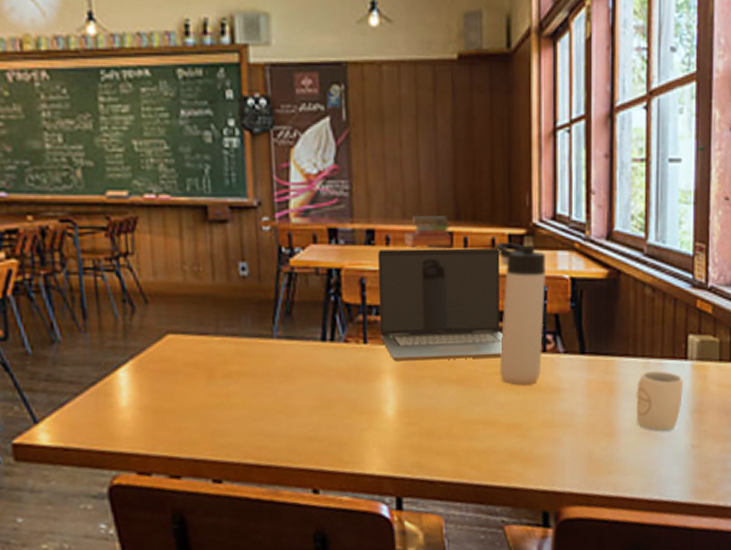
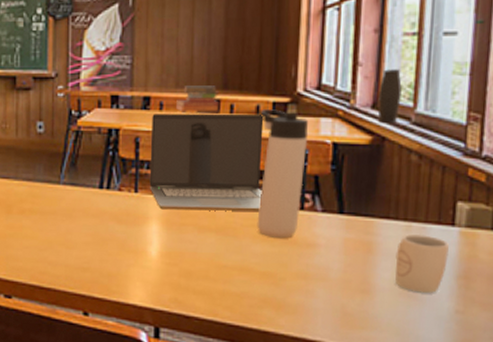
vase: none [612,198,633,257] -> present [377,69,402,124]

